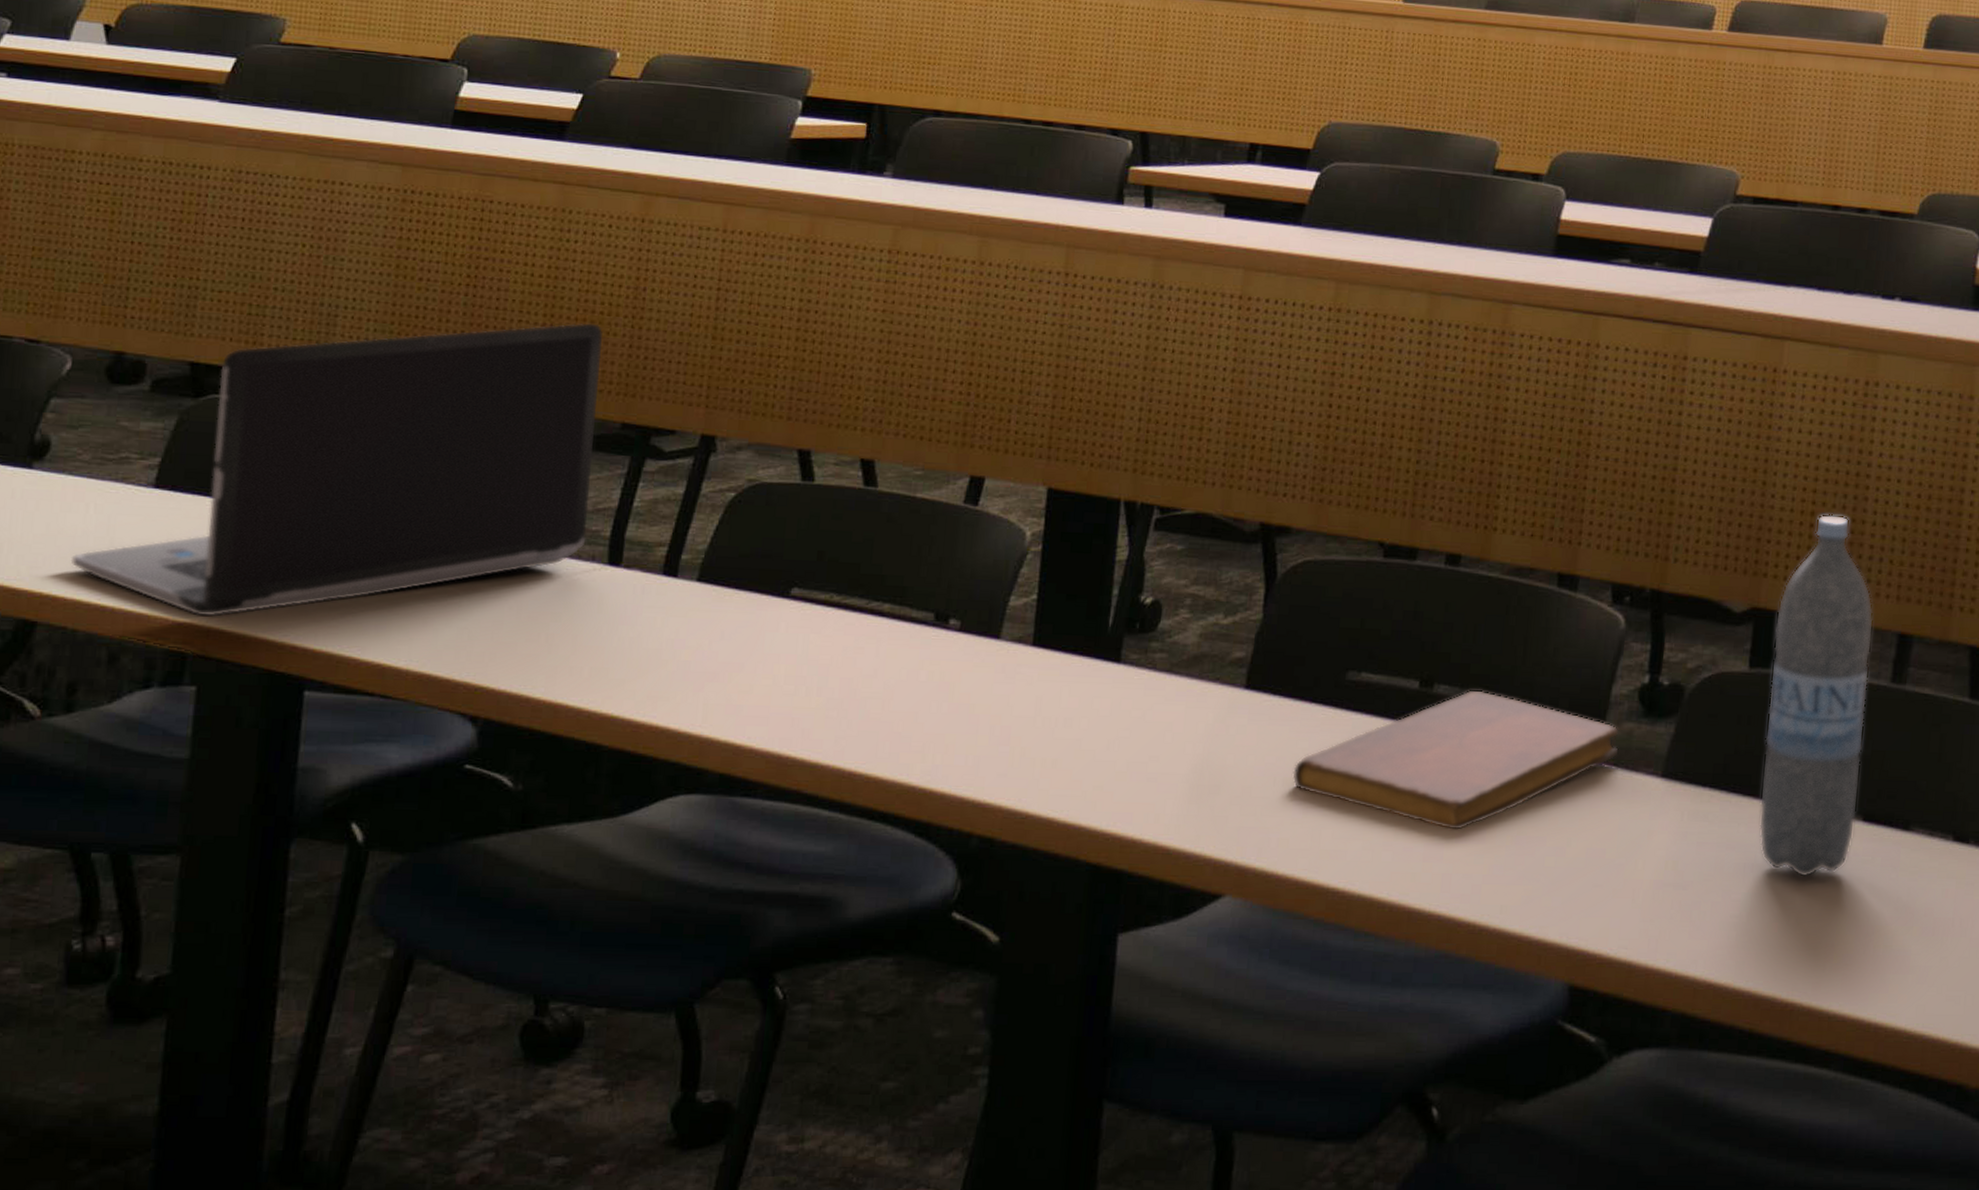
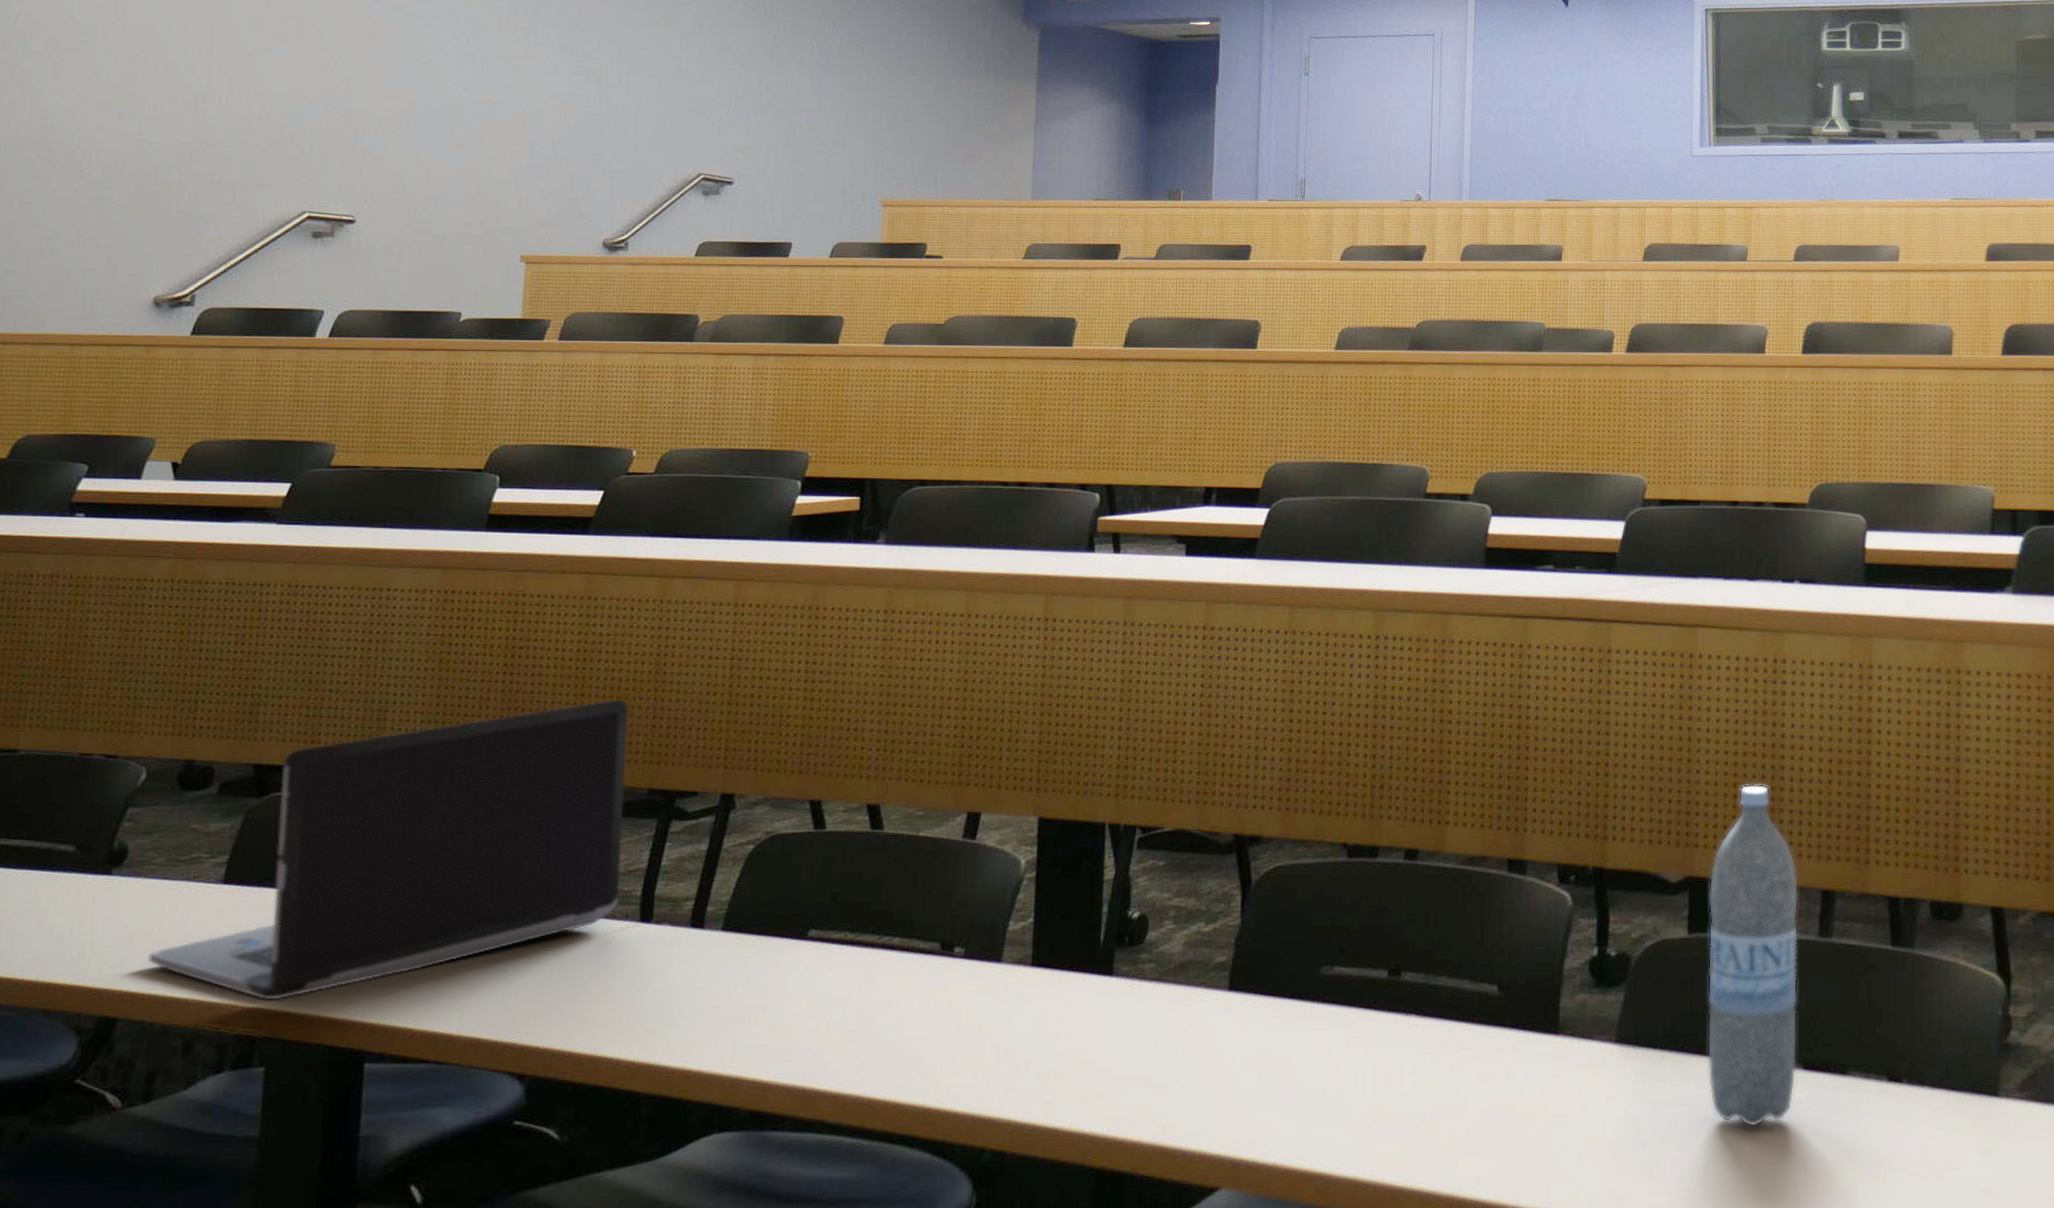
notebook: present [1292,690,1619,830] -> none [1276,974,1574,1109]

